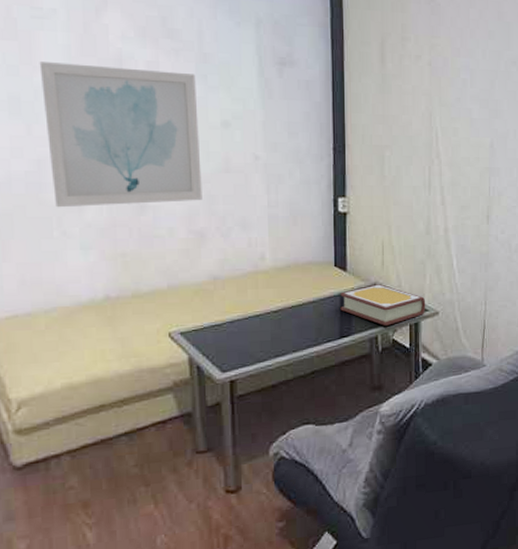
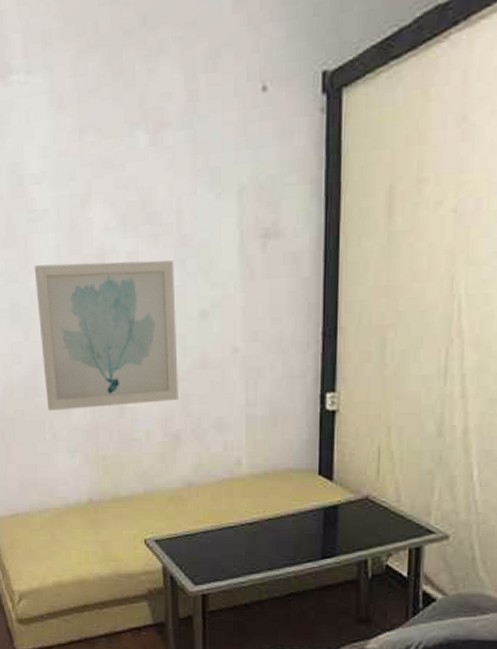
book: present [340,284,426,326] -> none [324,497,432,548]

